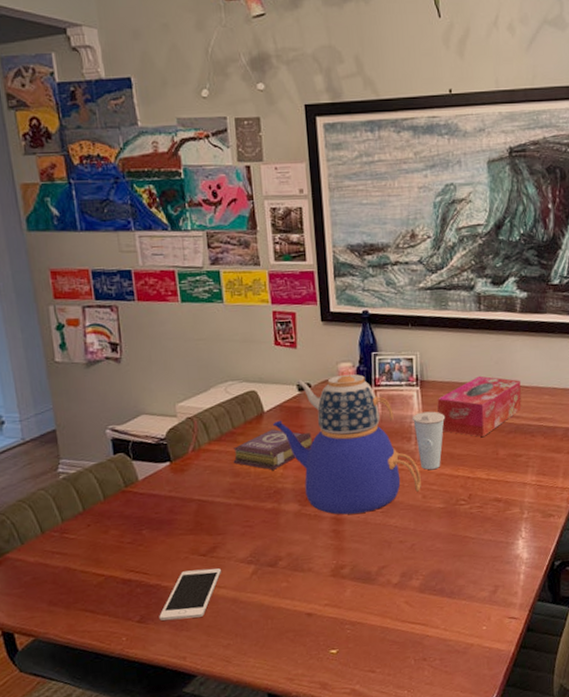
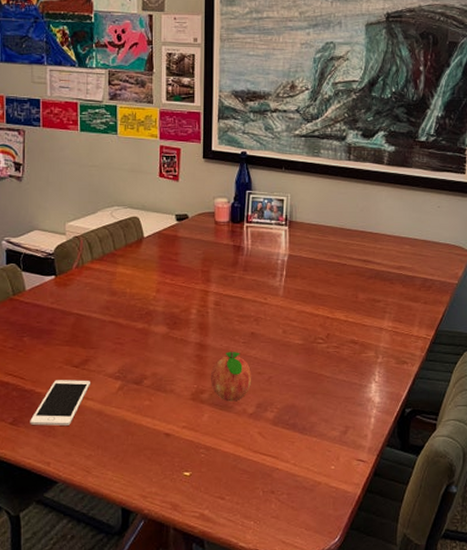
book: present [233,429,312,470] -> none [111,255,185,292]
teapot: present [272,370,421,515] -> none [150,205,283,341]
fruit: none [349,522,394,574] -> present [210,351,252,402]
cup: present [412,411,446,470] -> none [278,251,310,307]
tissue box: present [437,375,522,437] -> none [303,221,383,279]

